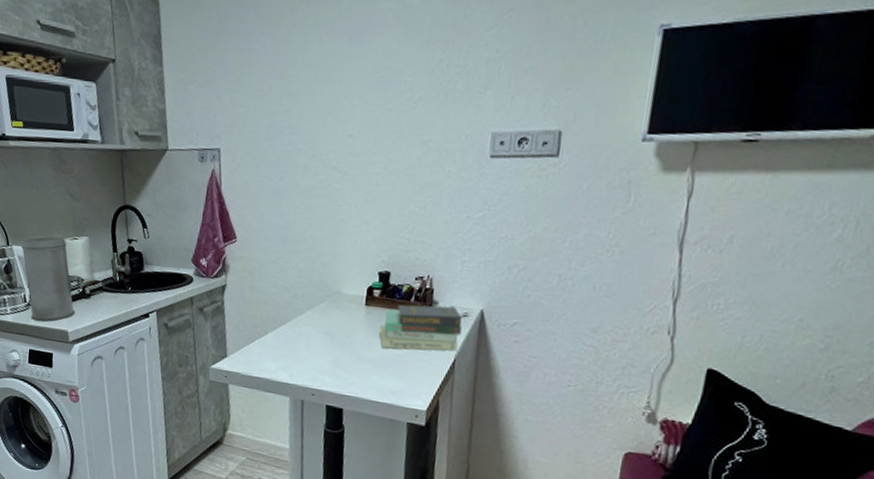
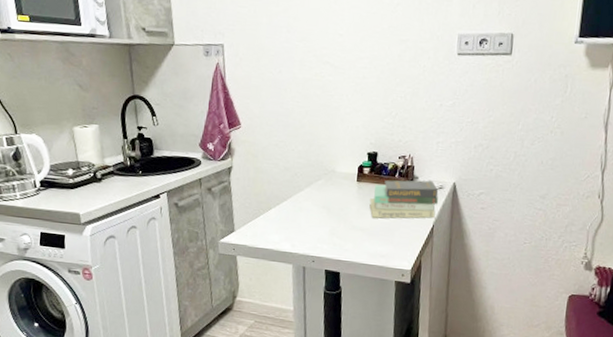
canister: present [22,236,75,322] -> none [30,125,87,205]

